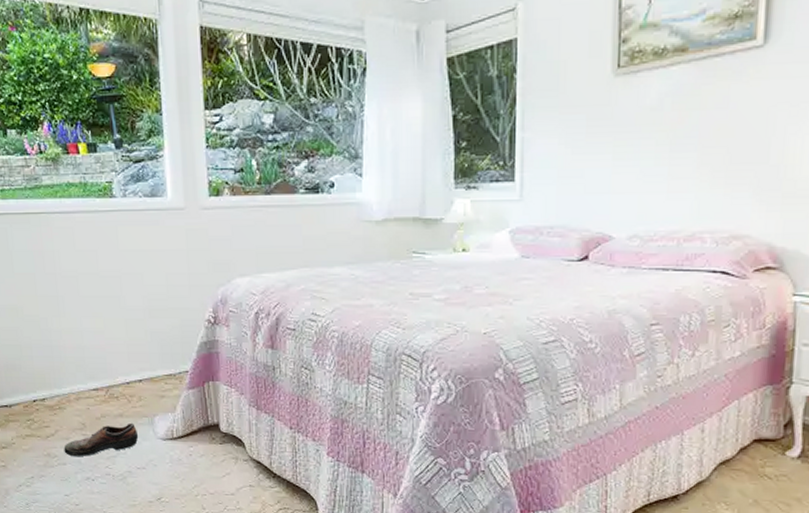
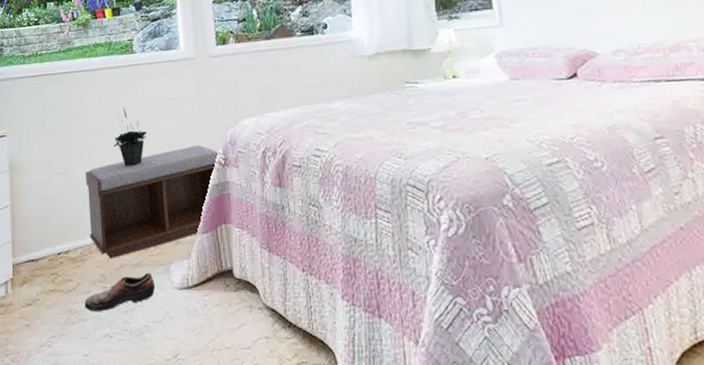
bench: none [61,302,210,408] -> present [86,145,220,258]
potted plant: none [92,257,129,318] -> present [114,108,147,166]

